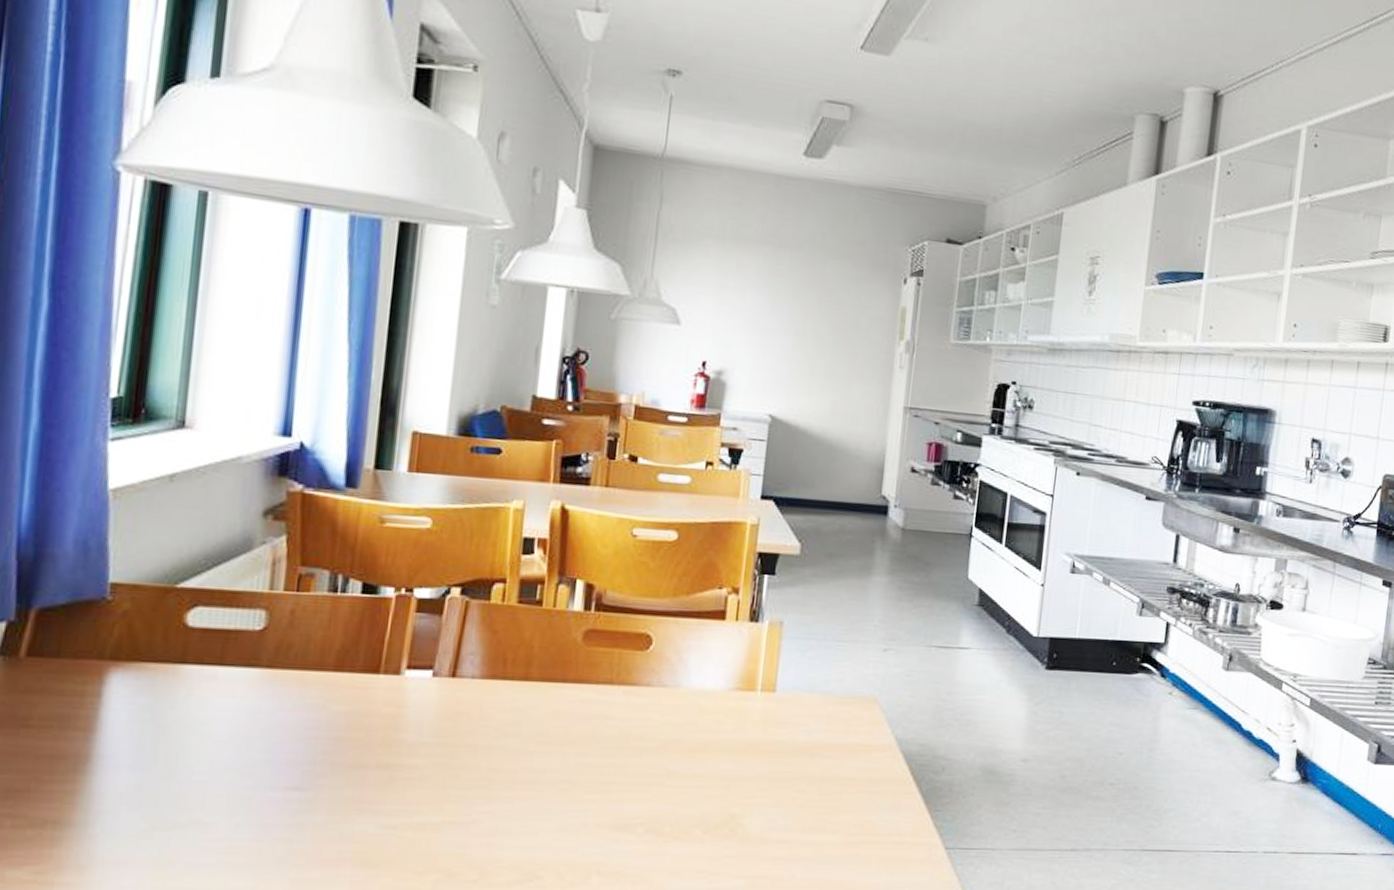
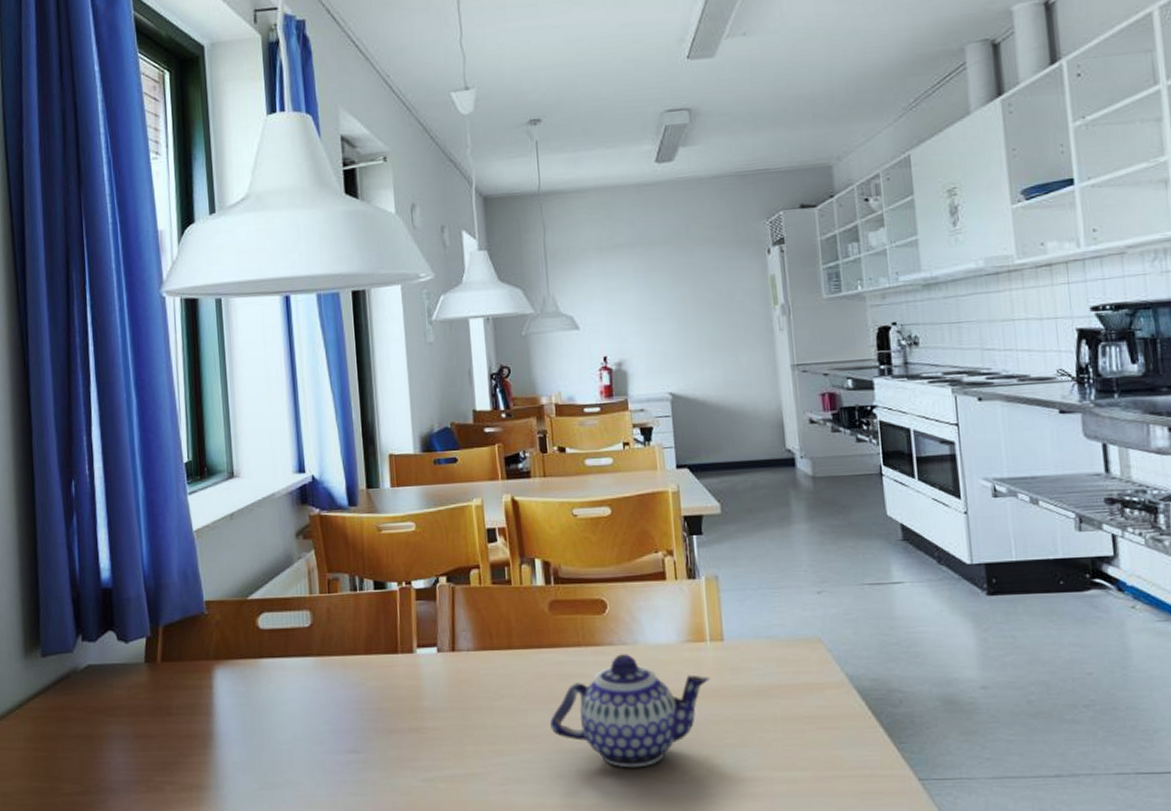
teapot: none [559,697,754,824] -> present [550,654,711,768]

